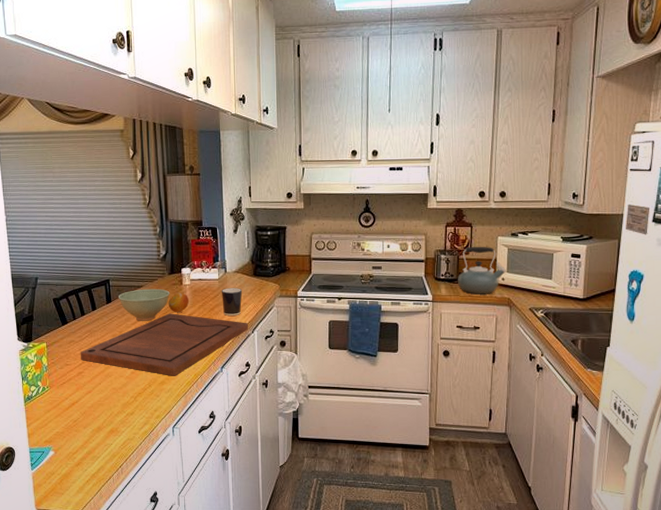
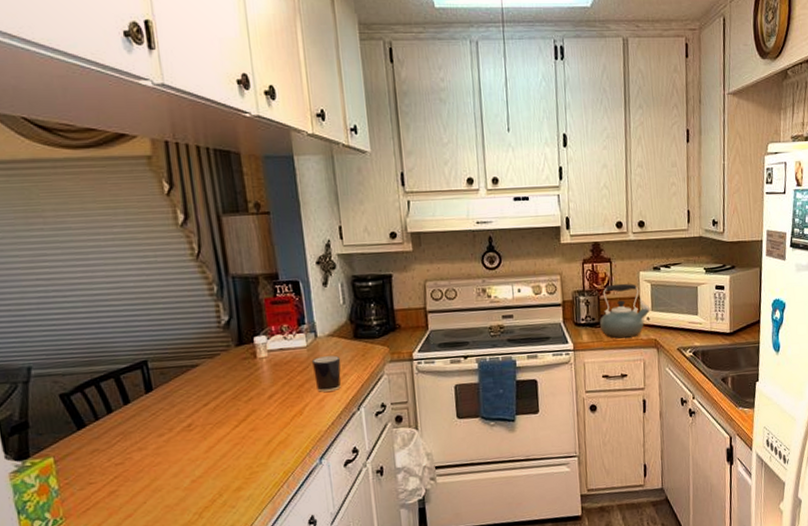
cutting board: present [80,313,249,376] -> none [109,396,353,479]
bowl: present [118,288,170,321] -> none [162,366,240,412]
fruit: present [168,292,190,313] -> none [238,368,269,396]

